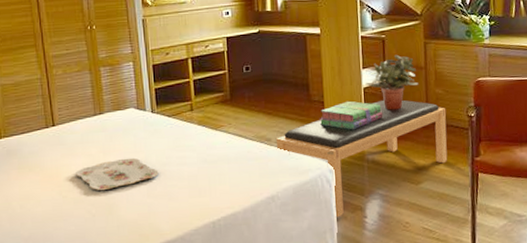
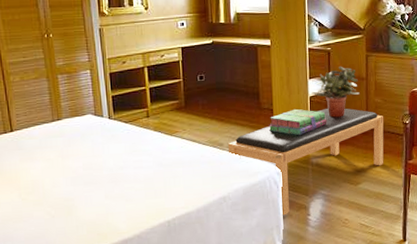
serving tray: present [74,157,159,191] -> none [33,161,116,193]

